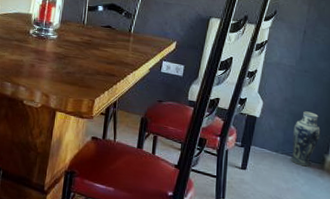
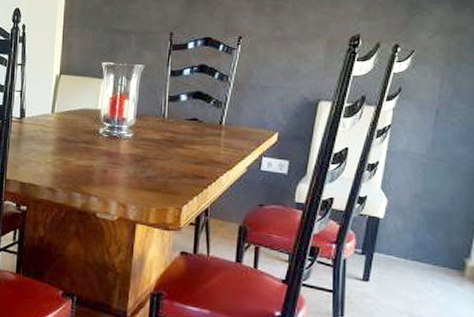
vase: present [290,111,321,167] -> none [422,208,459,274]

